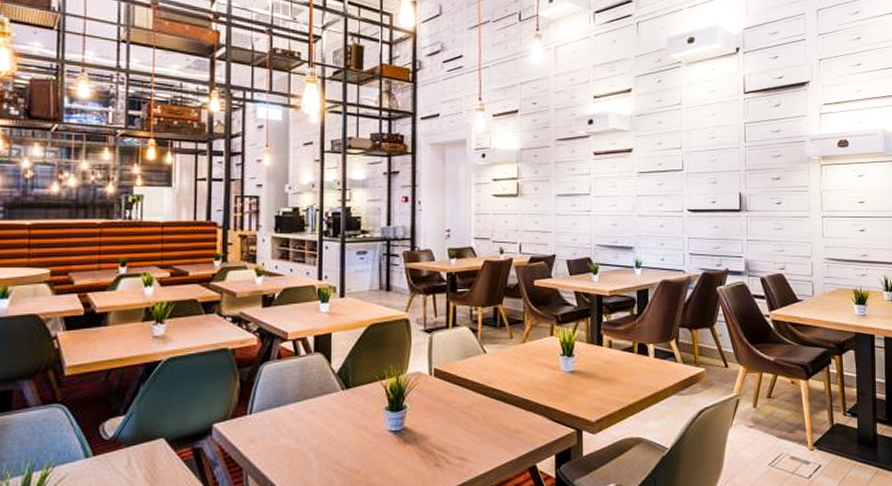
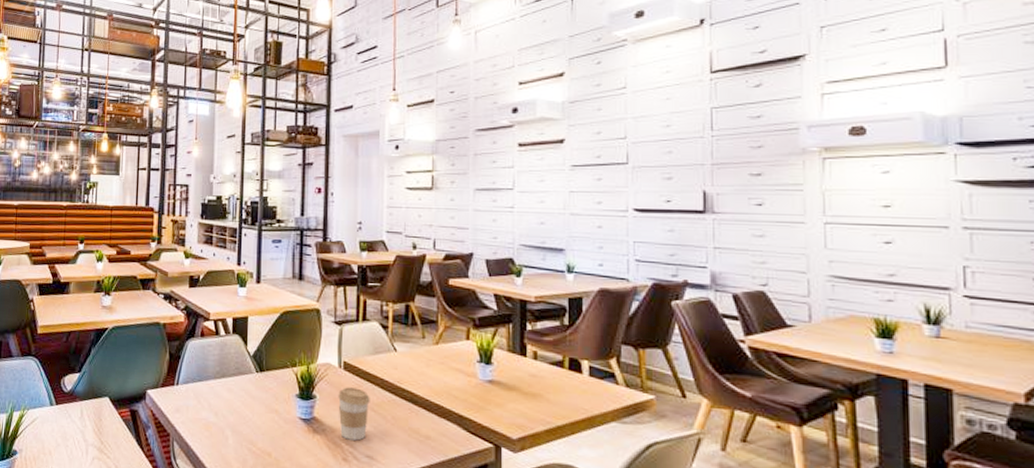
coffee cup: none [429,393,461,445] -> present [338,387,370,441]

